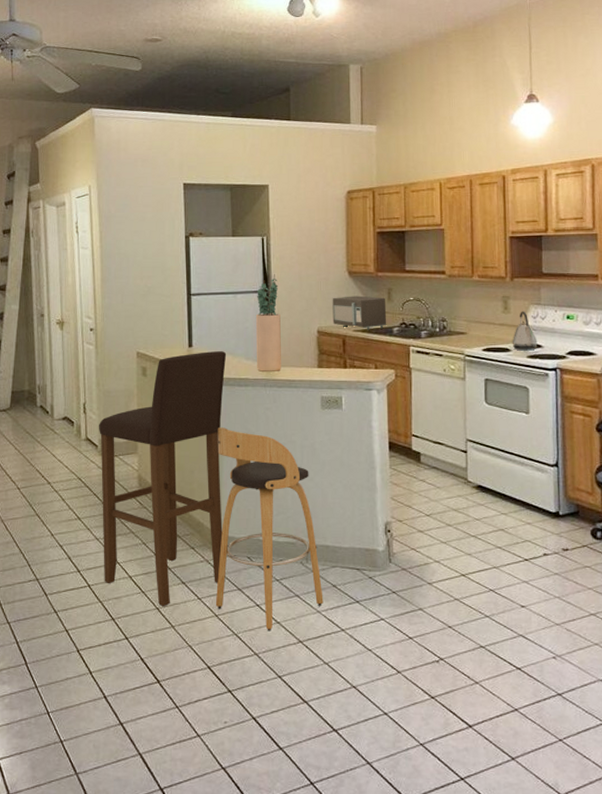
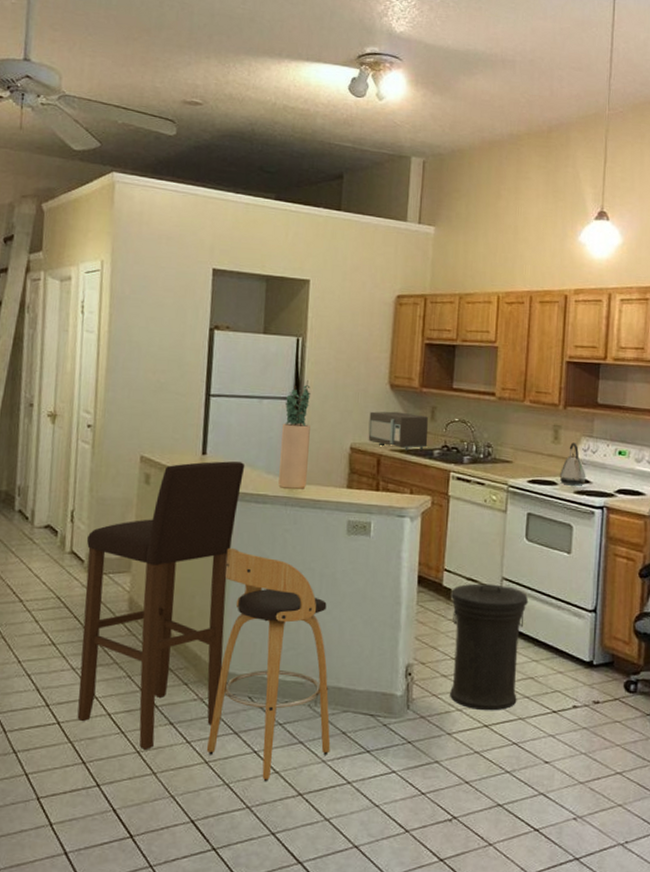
trash can: none [420,446,493,561] -> present [450,583,529,711]

